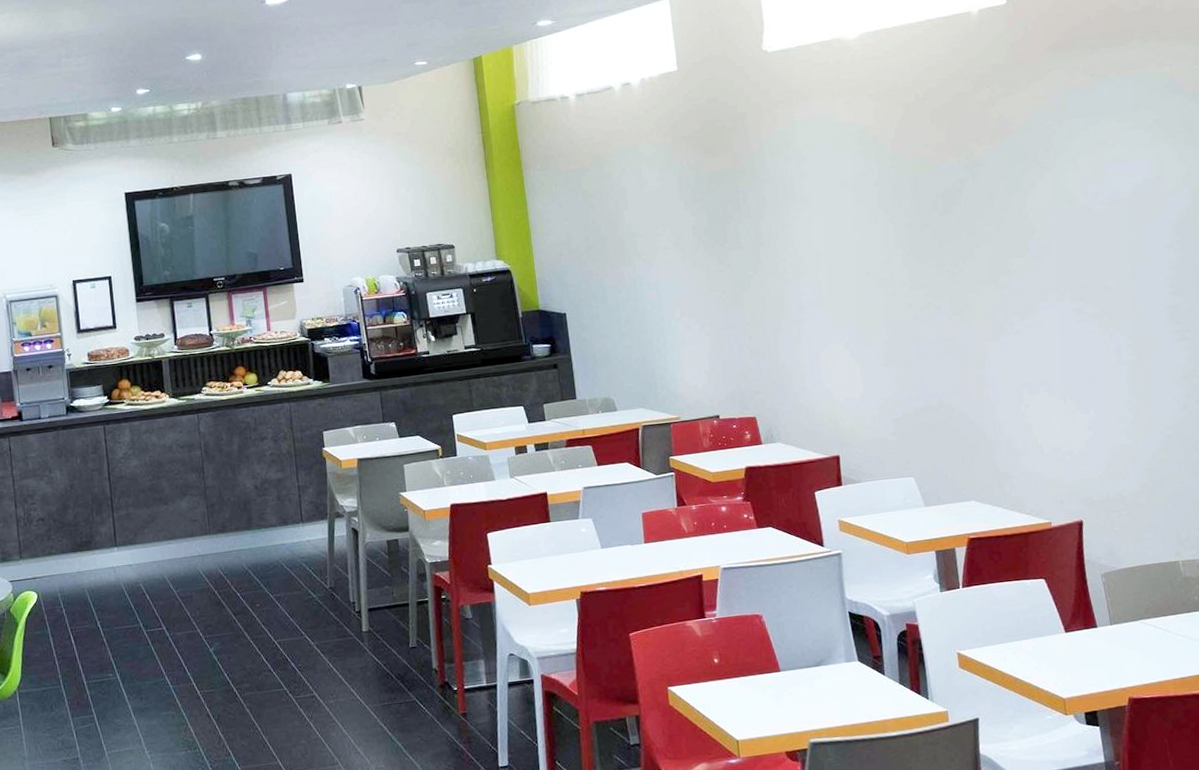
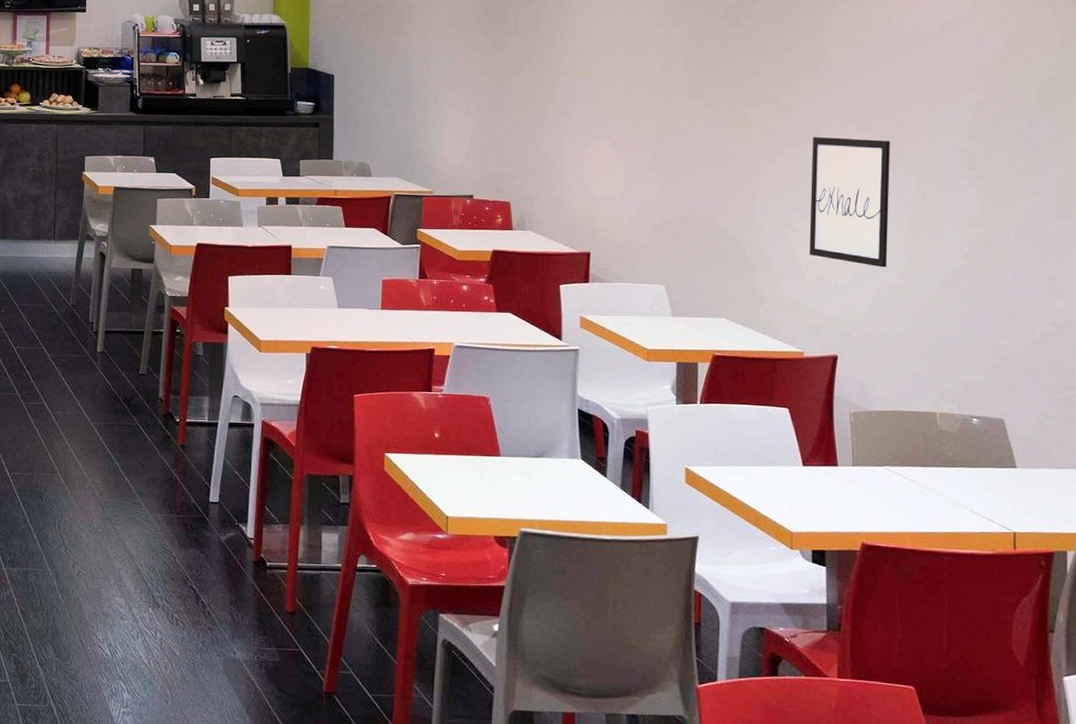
wall art: none [1031,306,1116,430] -> present [810,137,891,268]

